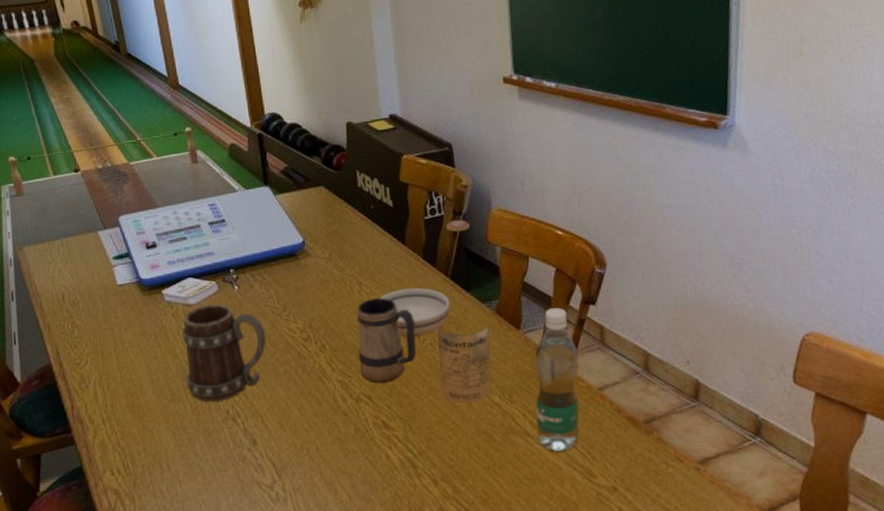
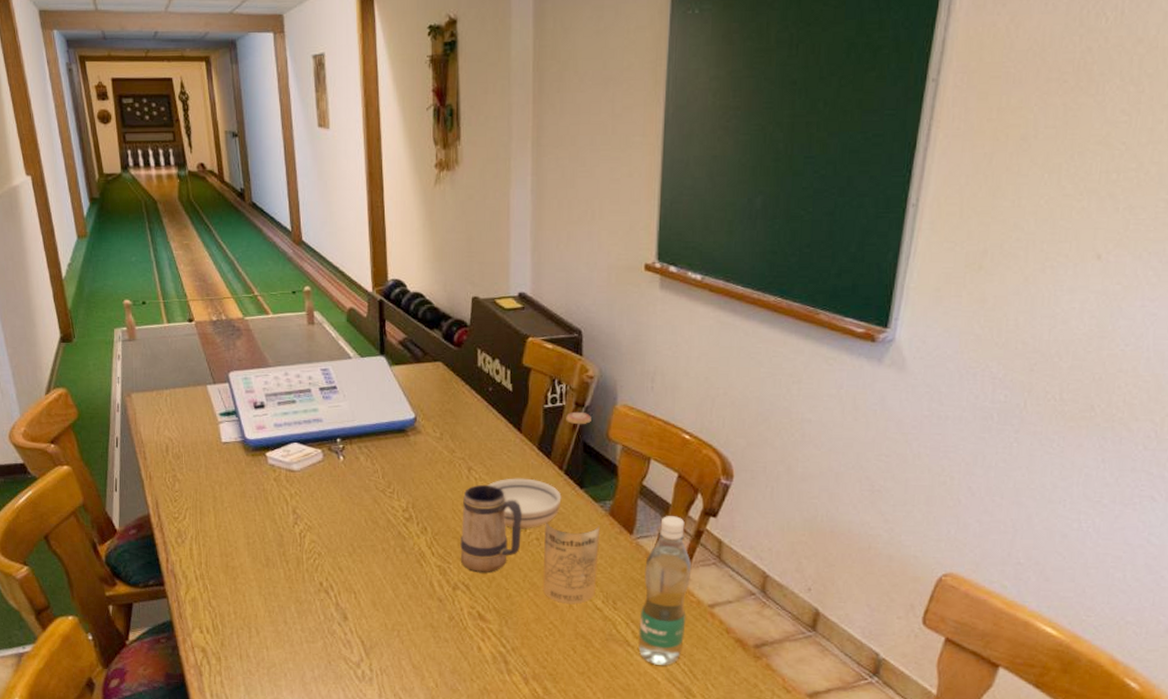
beer mug: present [181,304,267,402] -> none [282,473,367,572]

